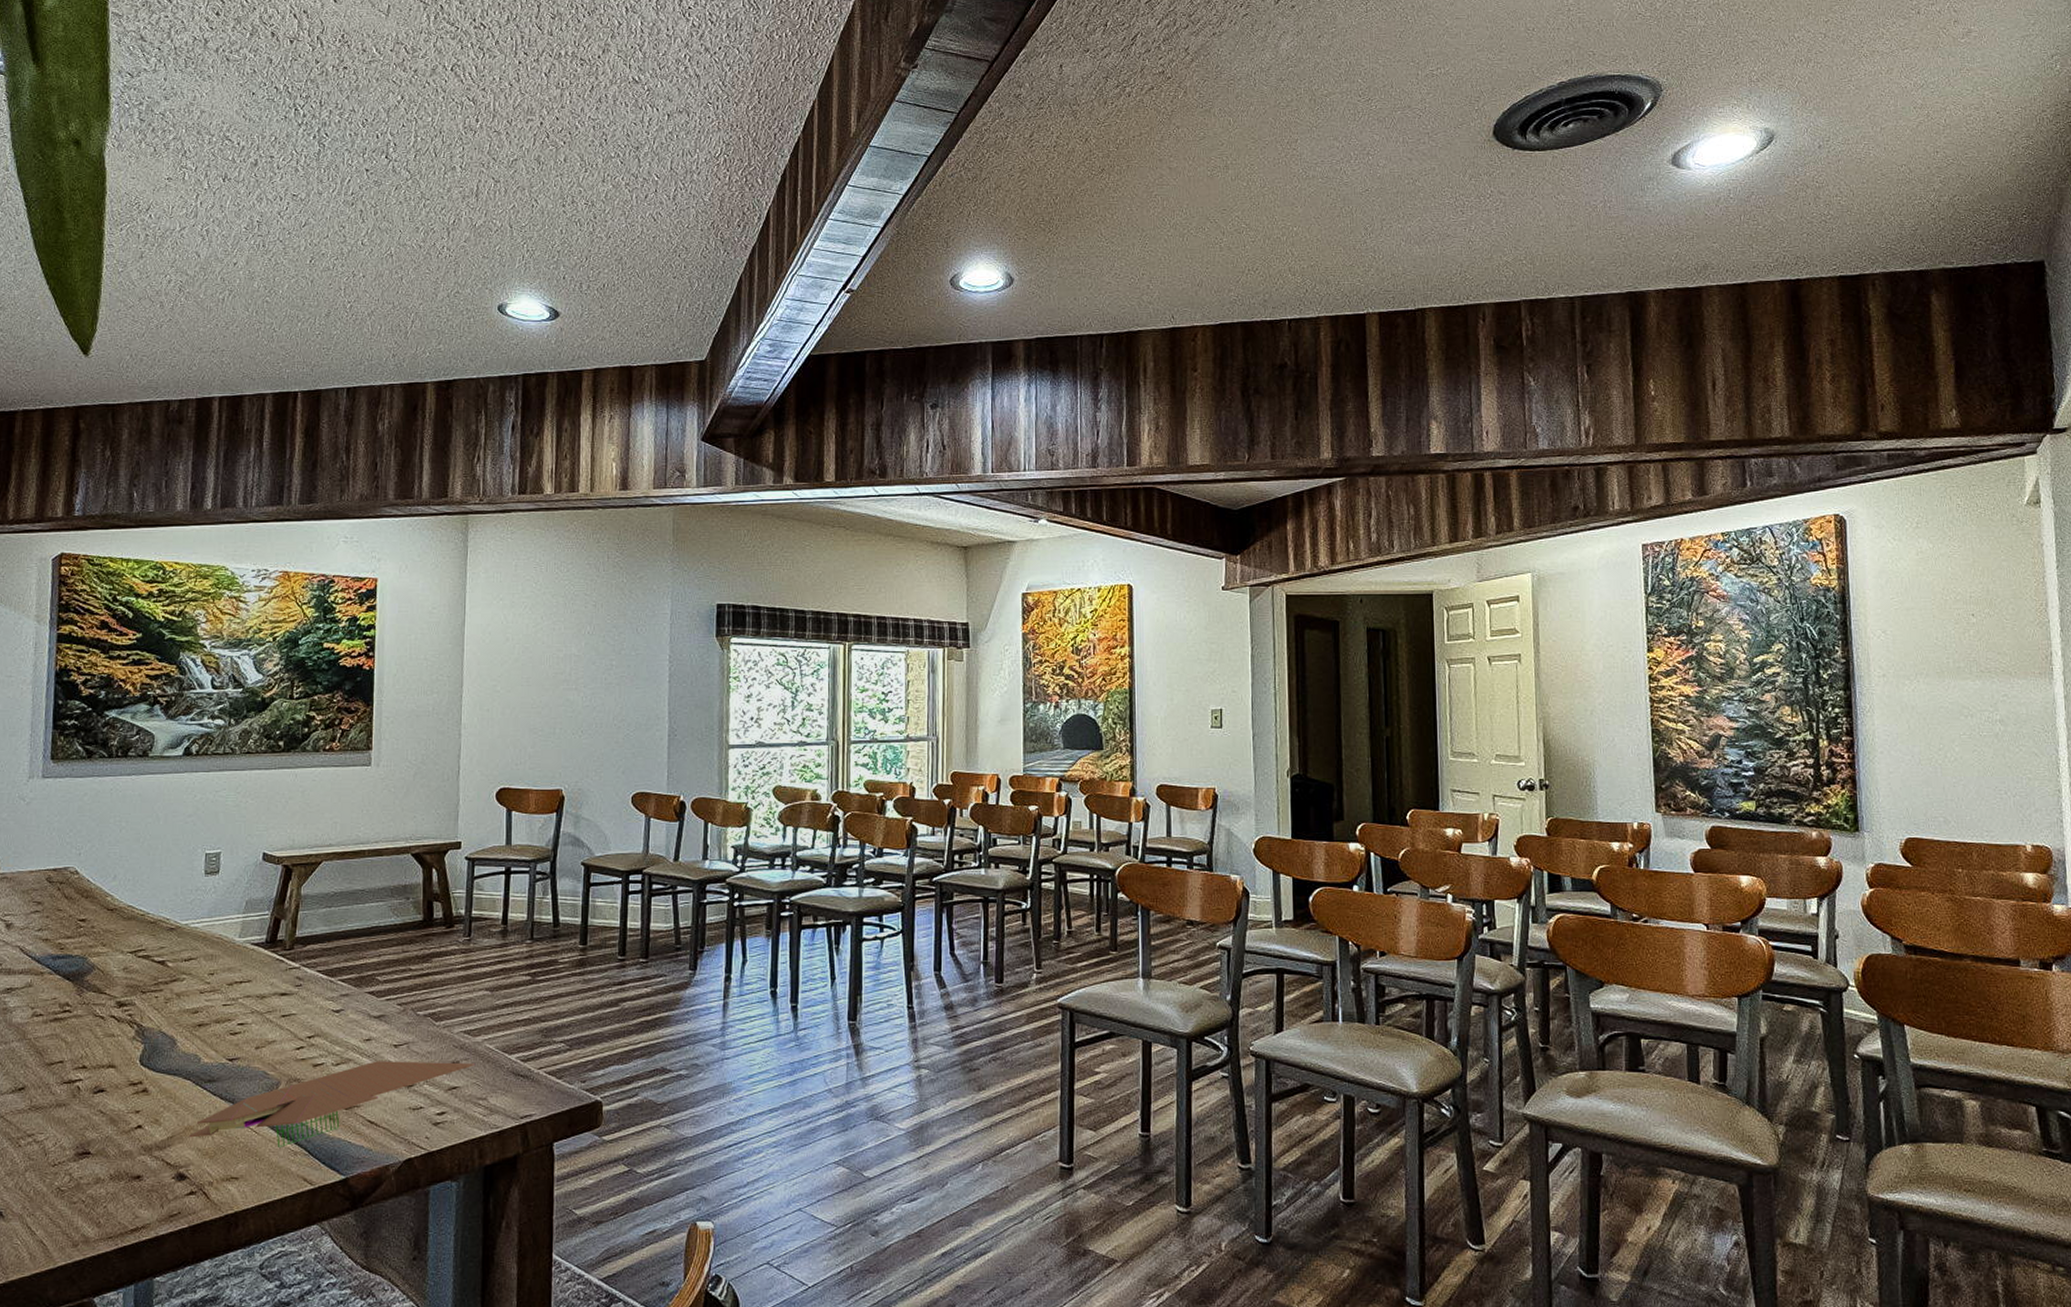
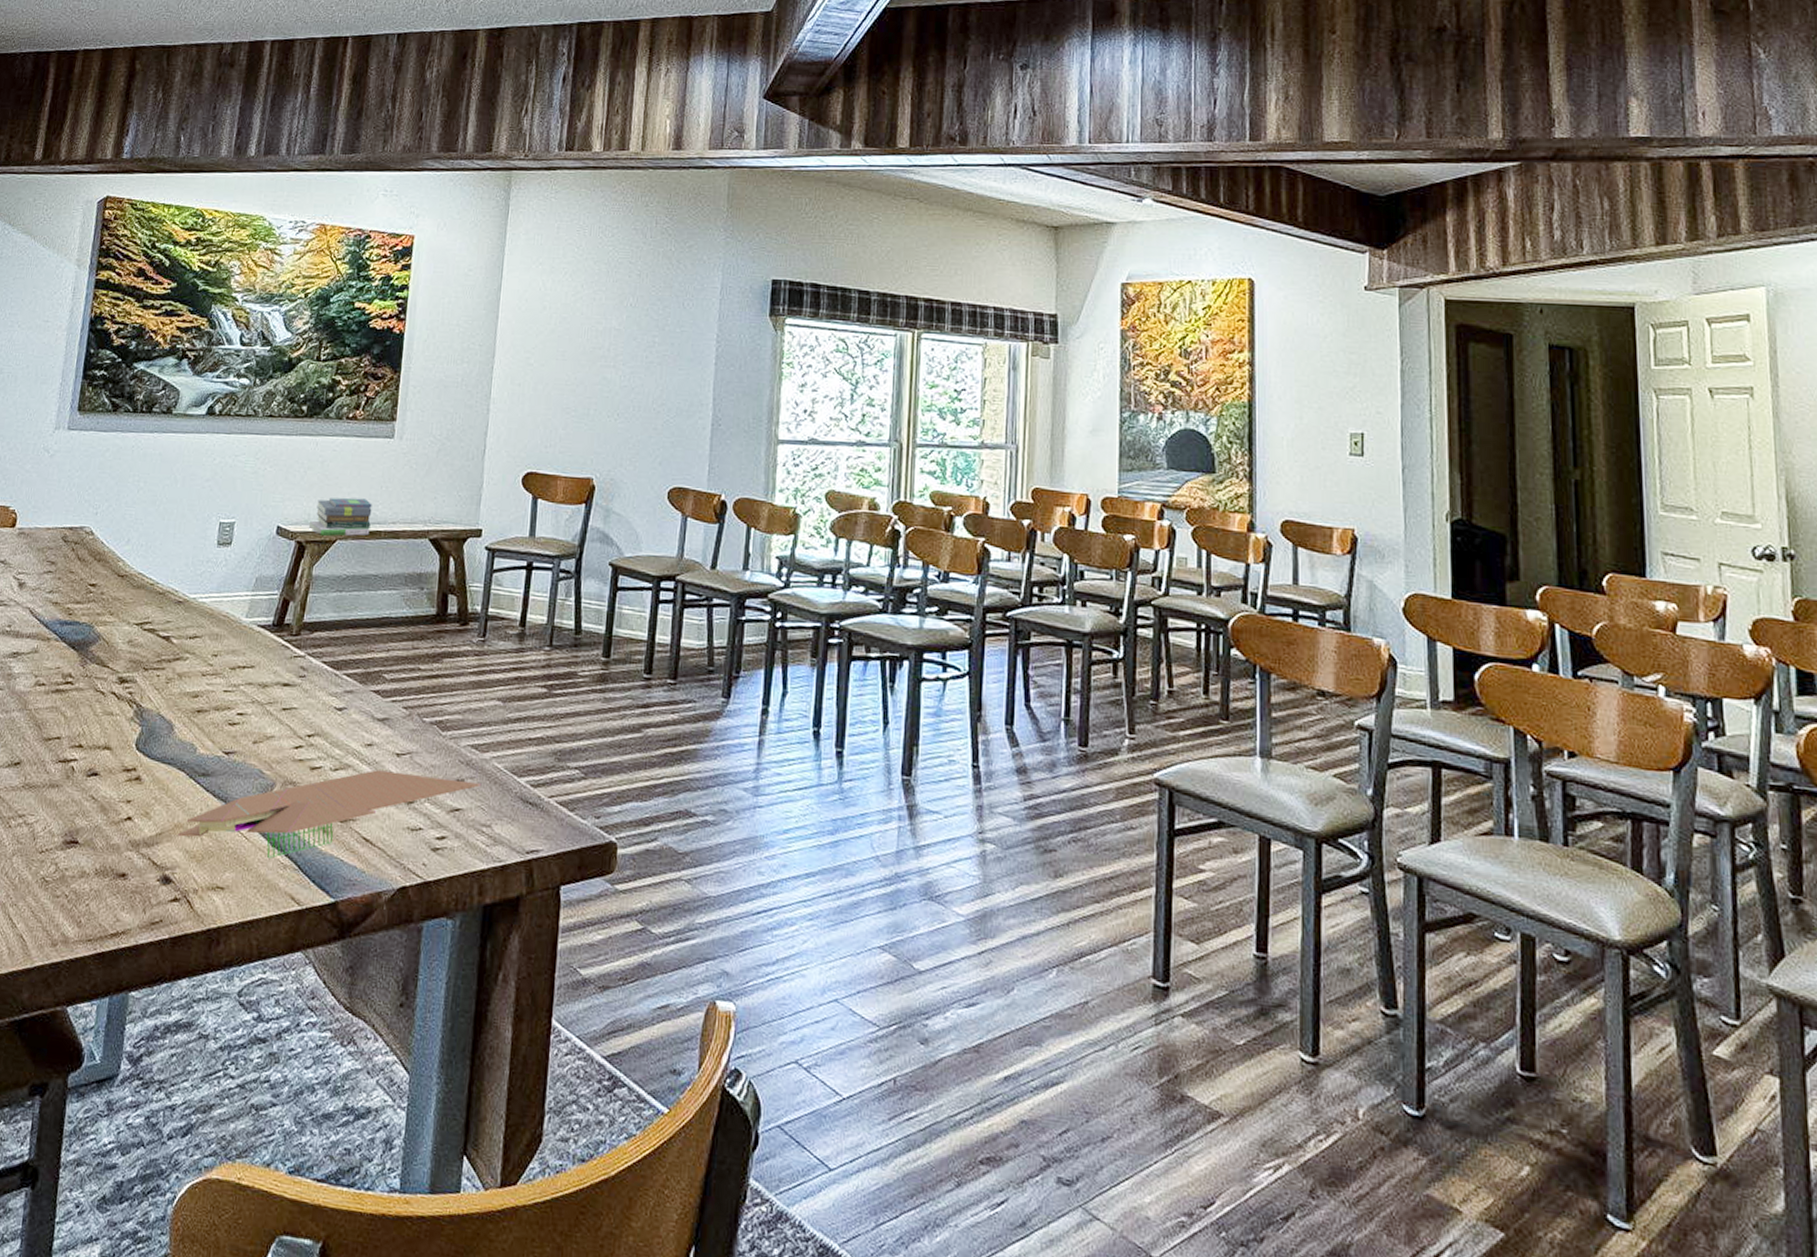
books: none [293,822,355,859] -> present [308,498,372,537]

